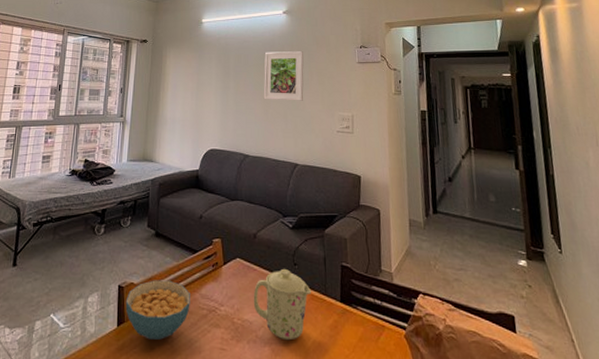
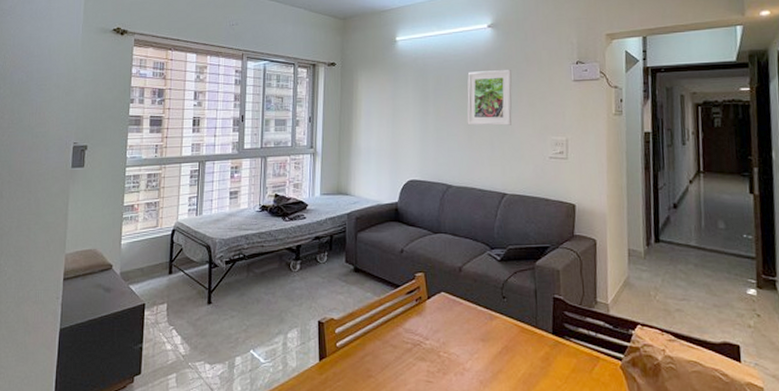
cereal bowl: present [125,280,190,340] -> none [326,315,394,373]
mug: present [253,268,311,341] -> none [459,301,521,373]

